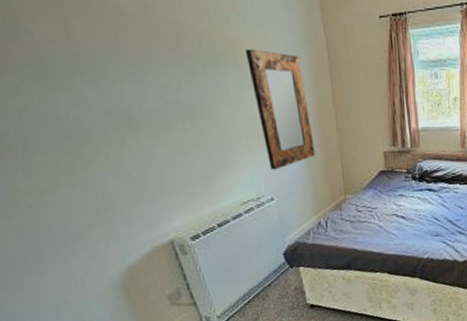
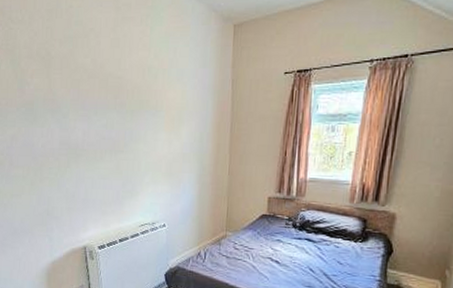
home mirror: present [244,48,315,170] -> none [164,99,208,201]

